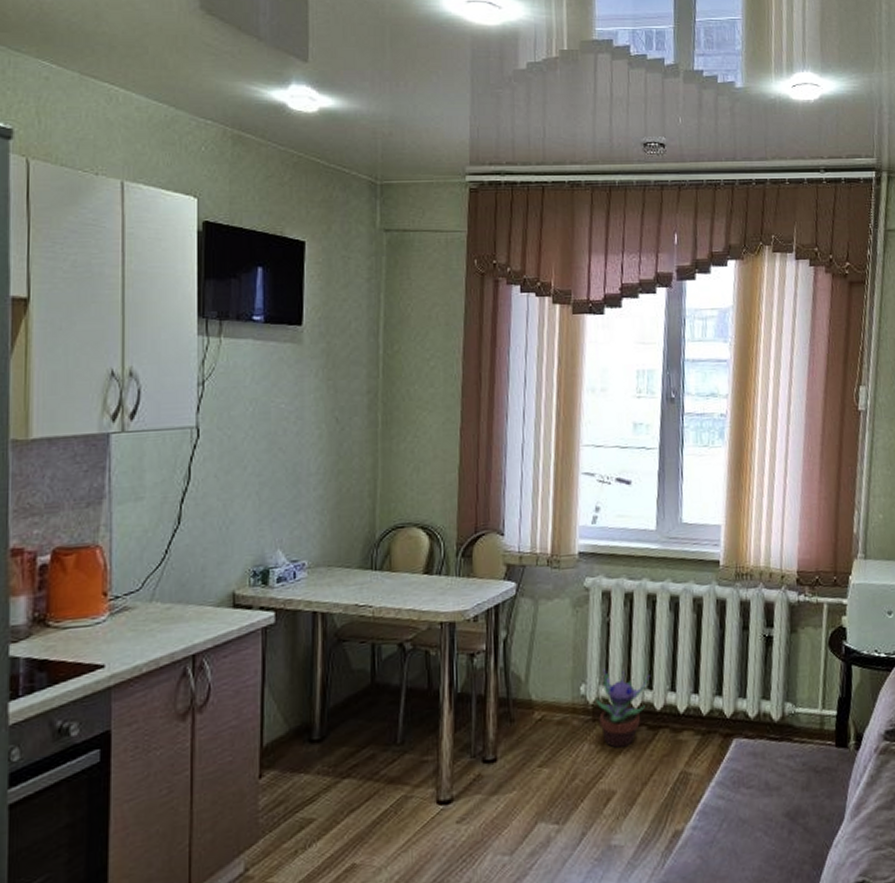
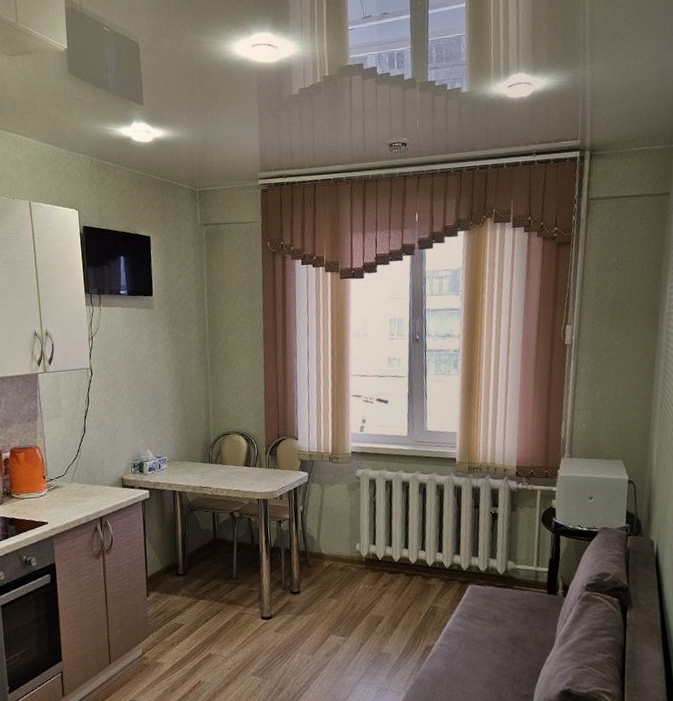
decorative plant: present [595,669,651,748] -> none [367,534,407,588]

